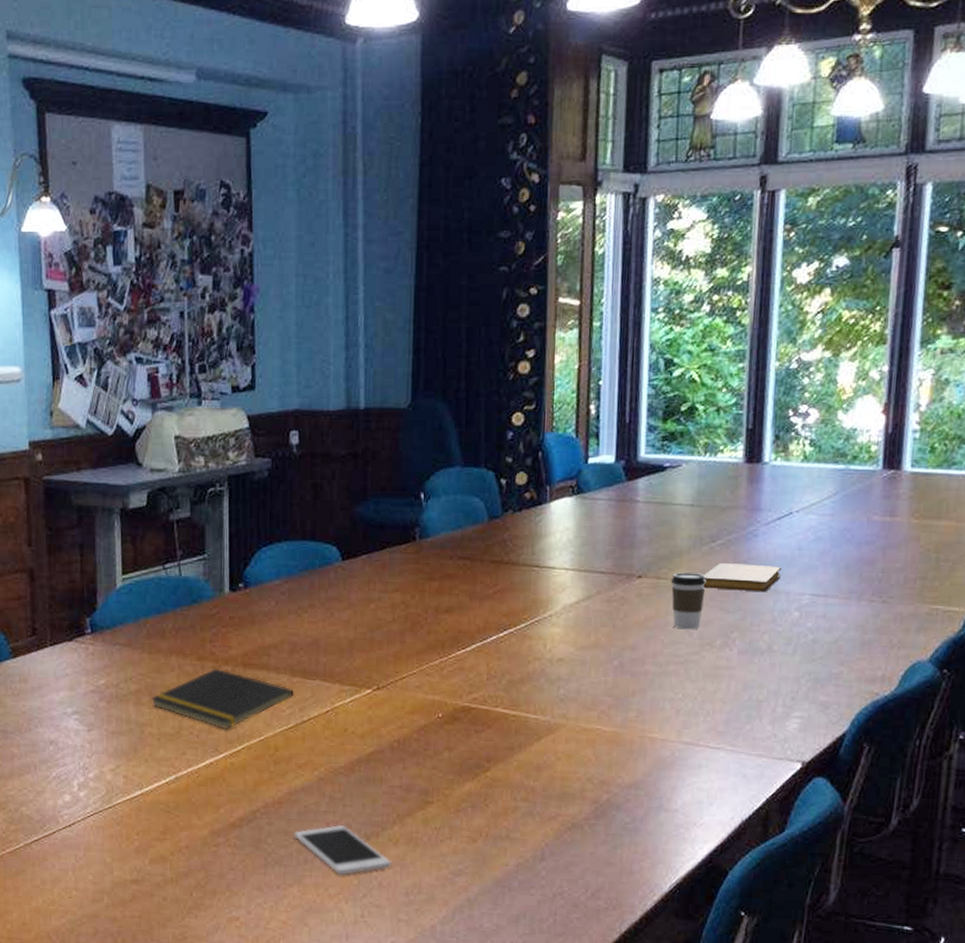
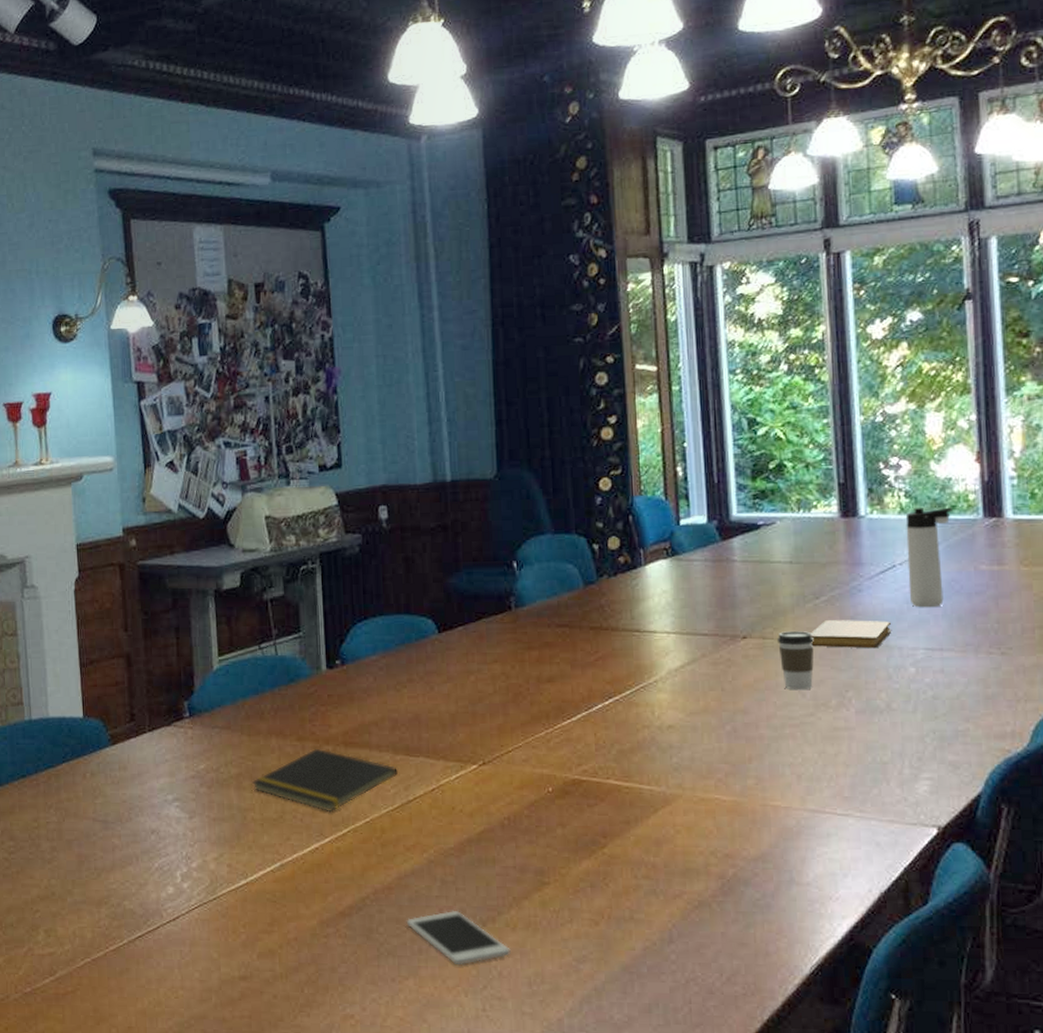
thermos bottle: none [802,457,854,555] -> present [905,507,952,608]

